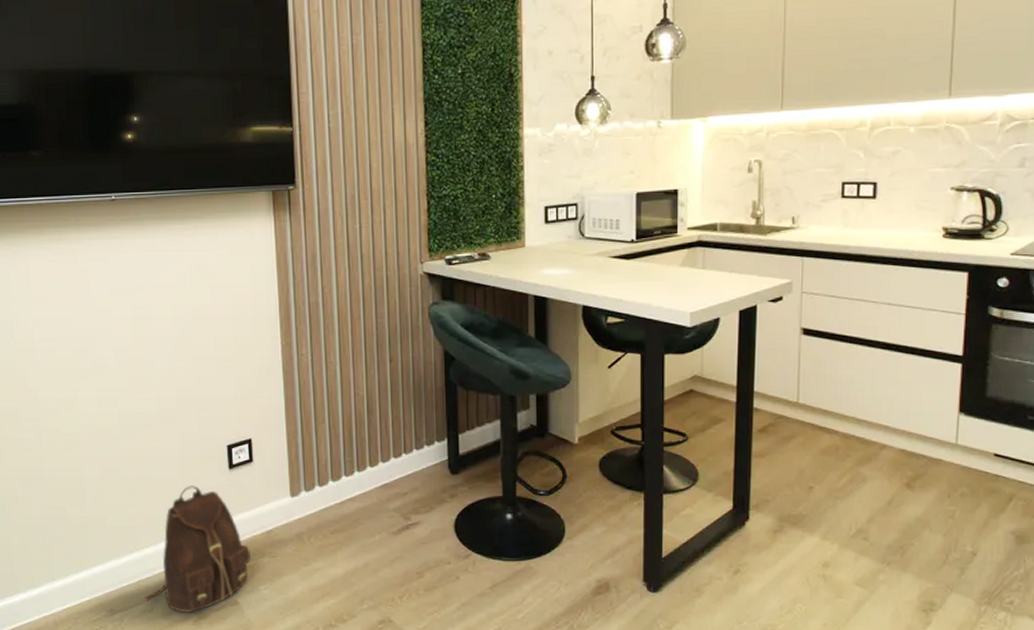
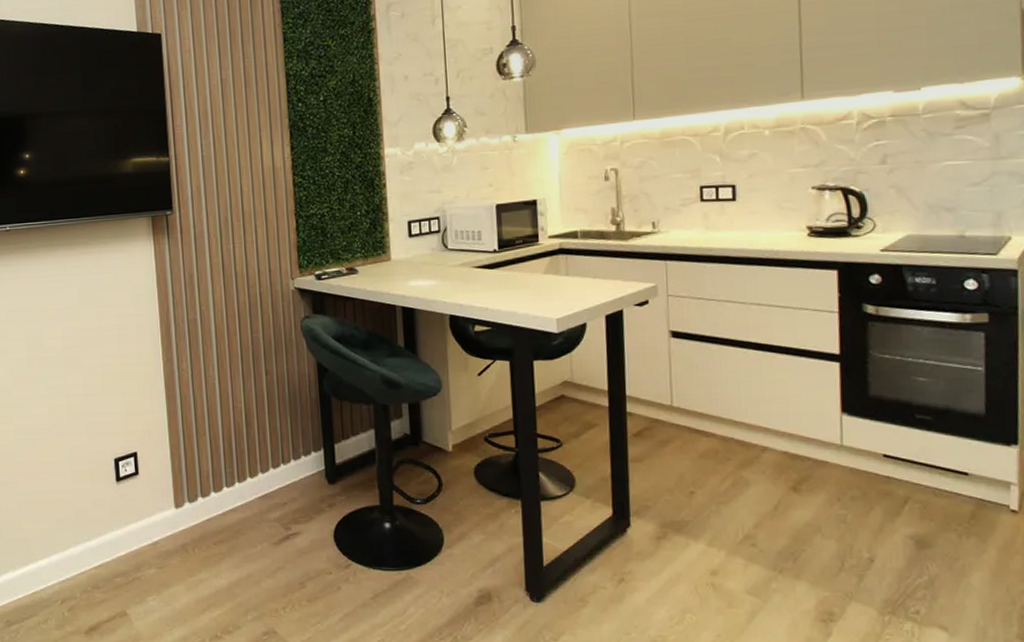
backpack: present [143,485,251,613] -> none [37,498,138,625]

